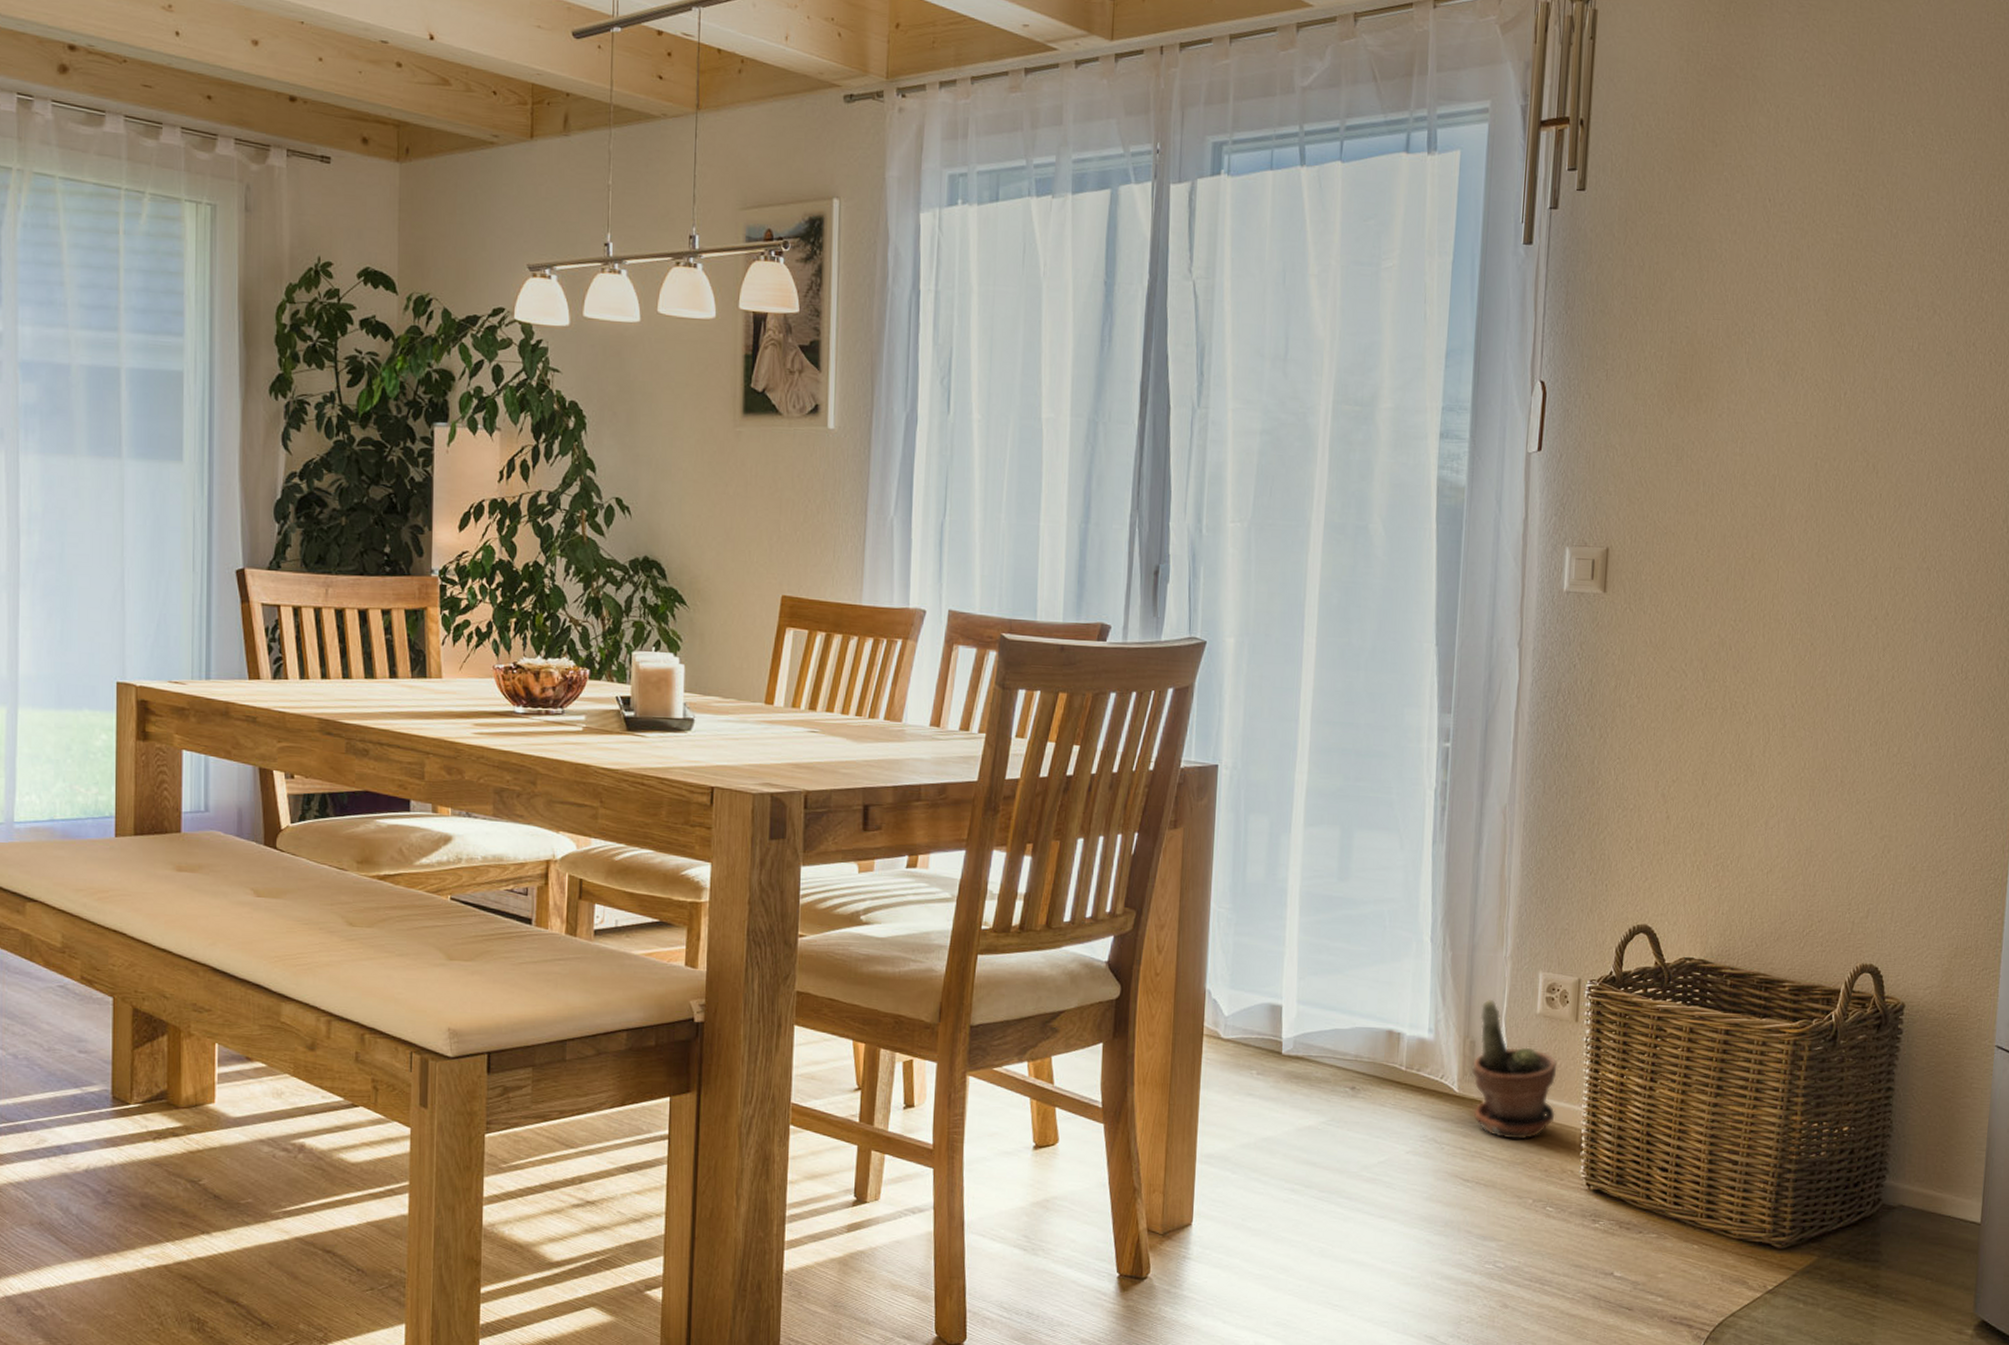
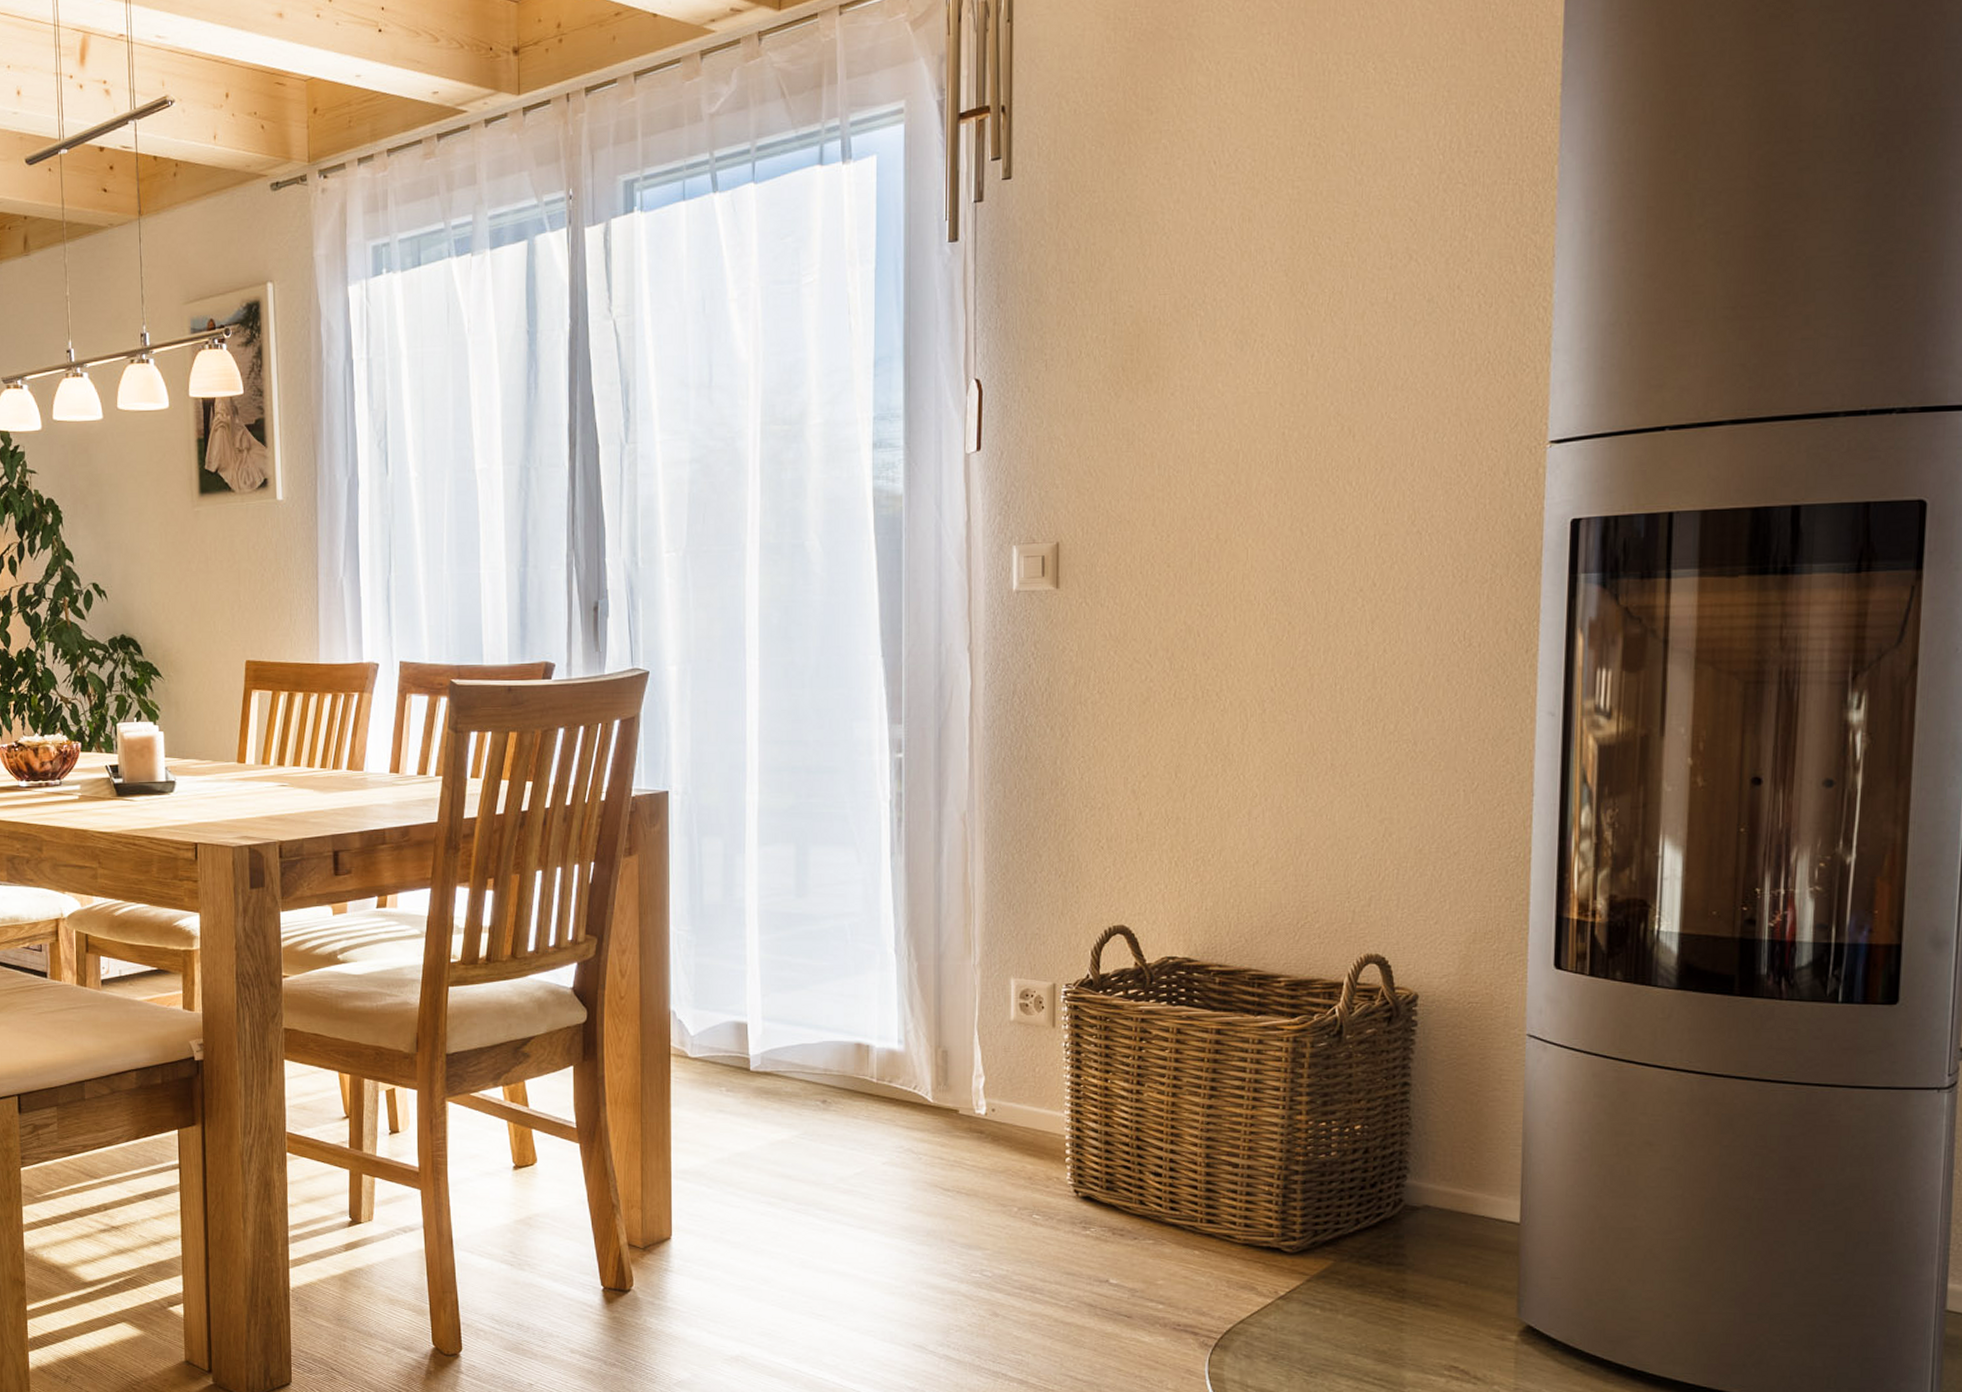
potted plant: present [1471,999,1556,1140] -> none [945,1008,1036,1148]

